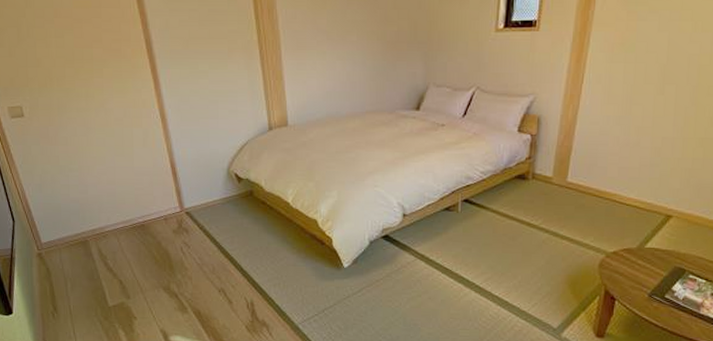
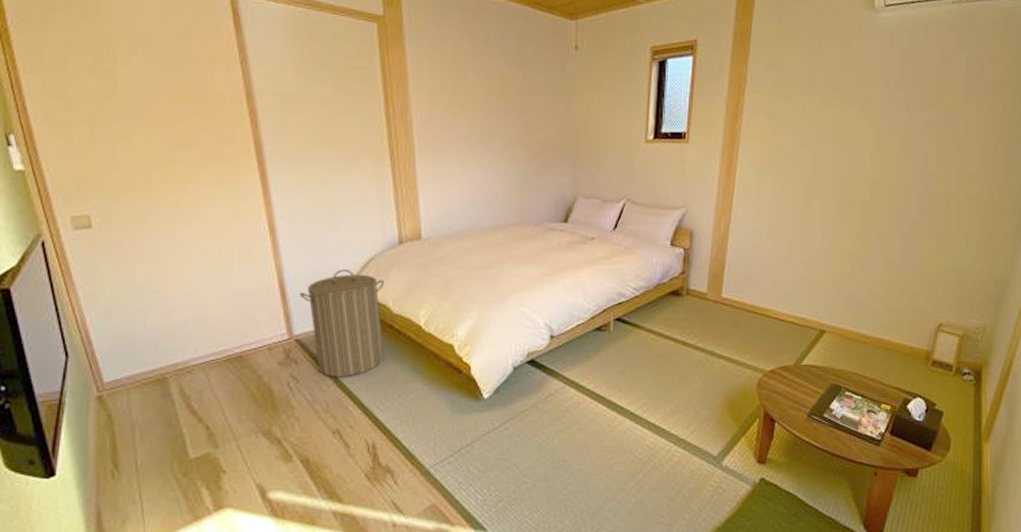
laundry hamper: none [187,151,258,245] -> present [299,268,385,378]

